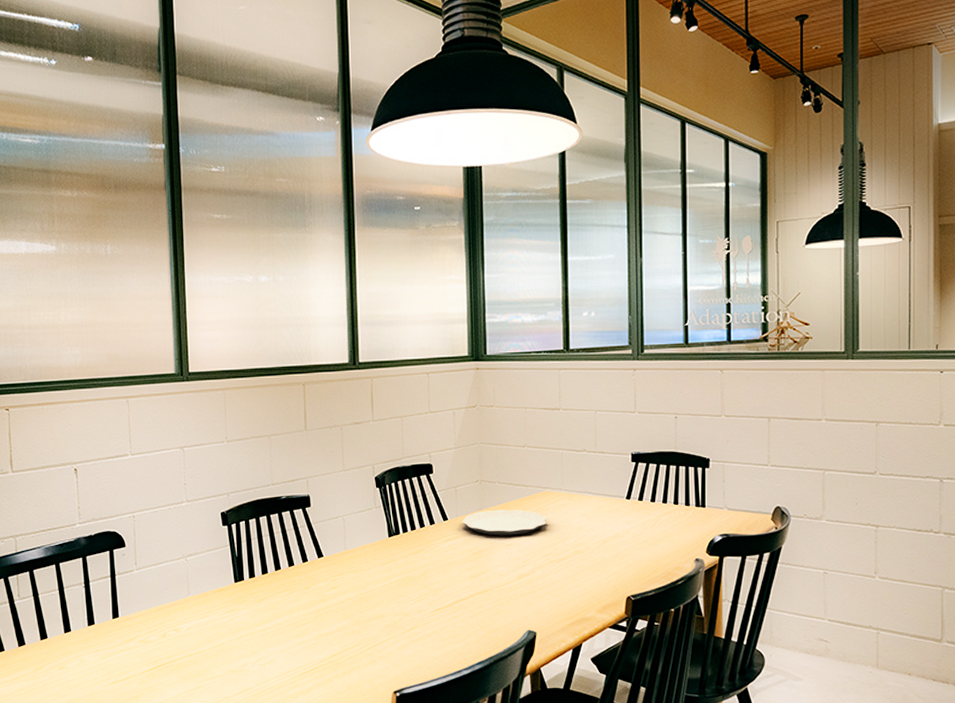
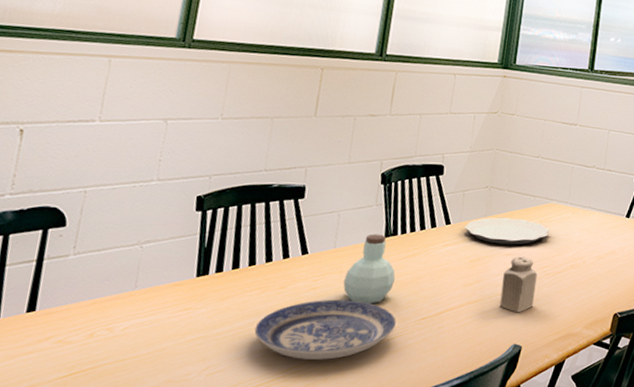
plate: none [291,596,413,650] -> present [254,299,396,360]
jar: none [359,534,405,599] -> present [343,234,395,304]
salt shaker: none [507,546,542,601] -> present [499,256,537,313]

